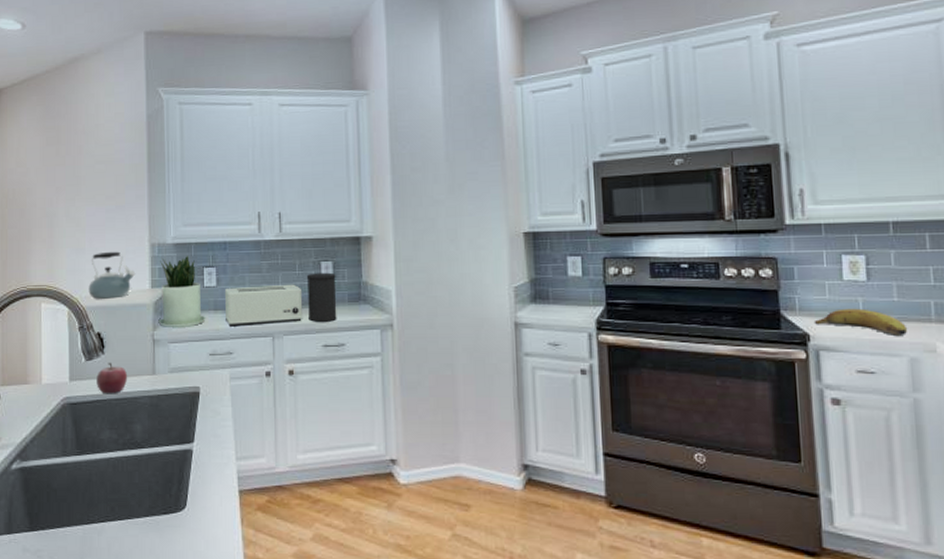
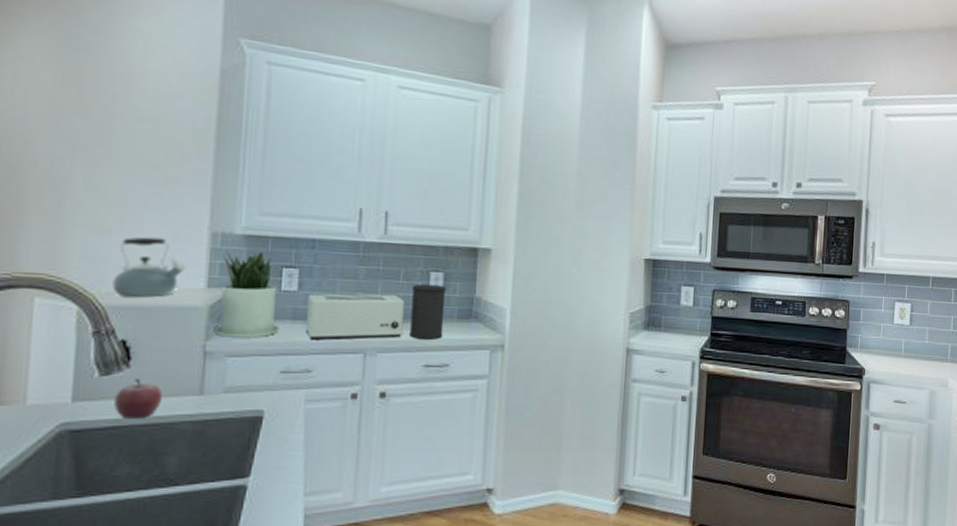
fruit: present [813,308,907,337] -> none [869,348,931,373]

